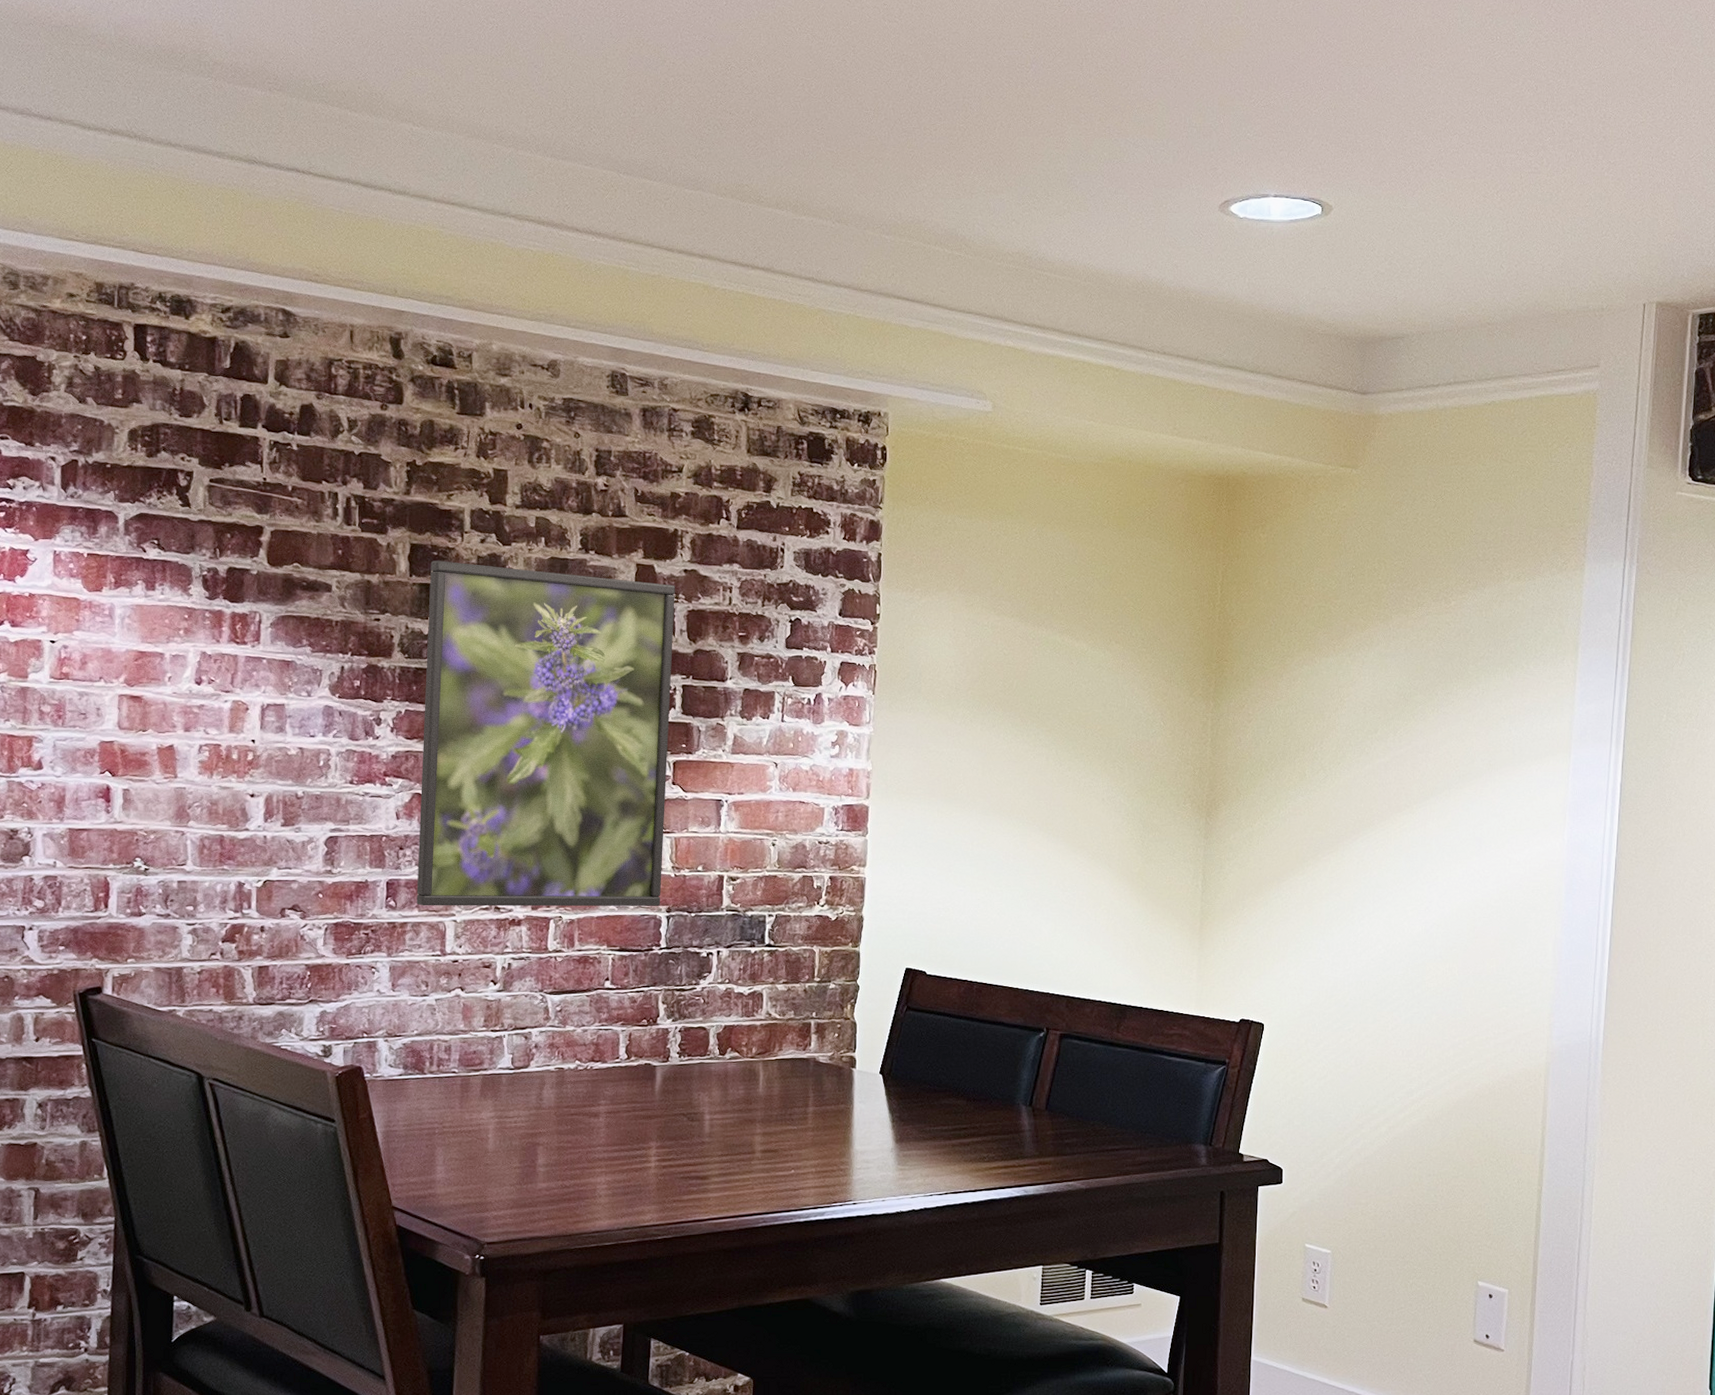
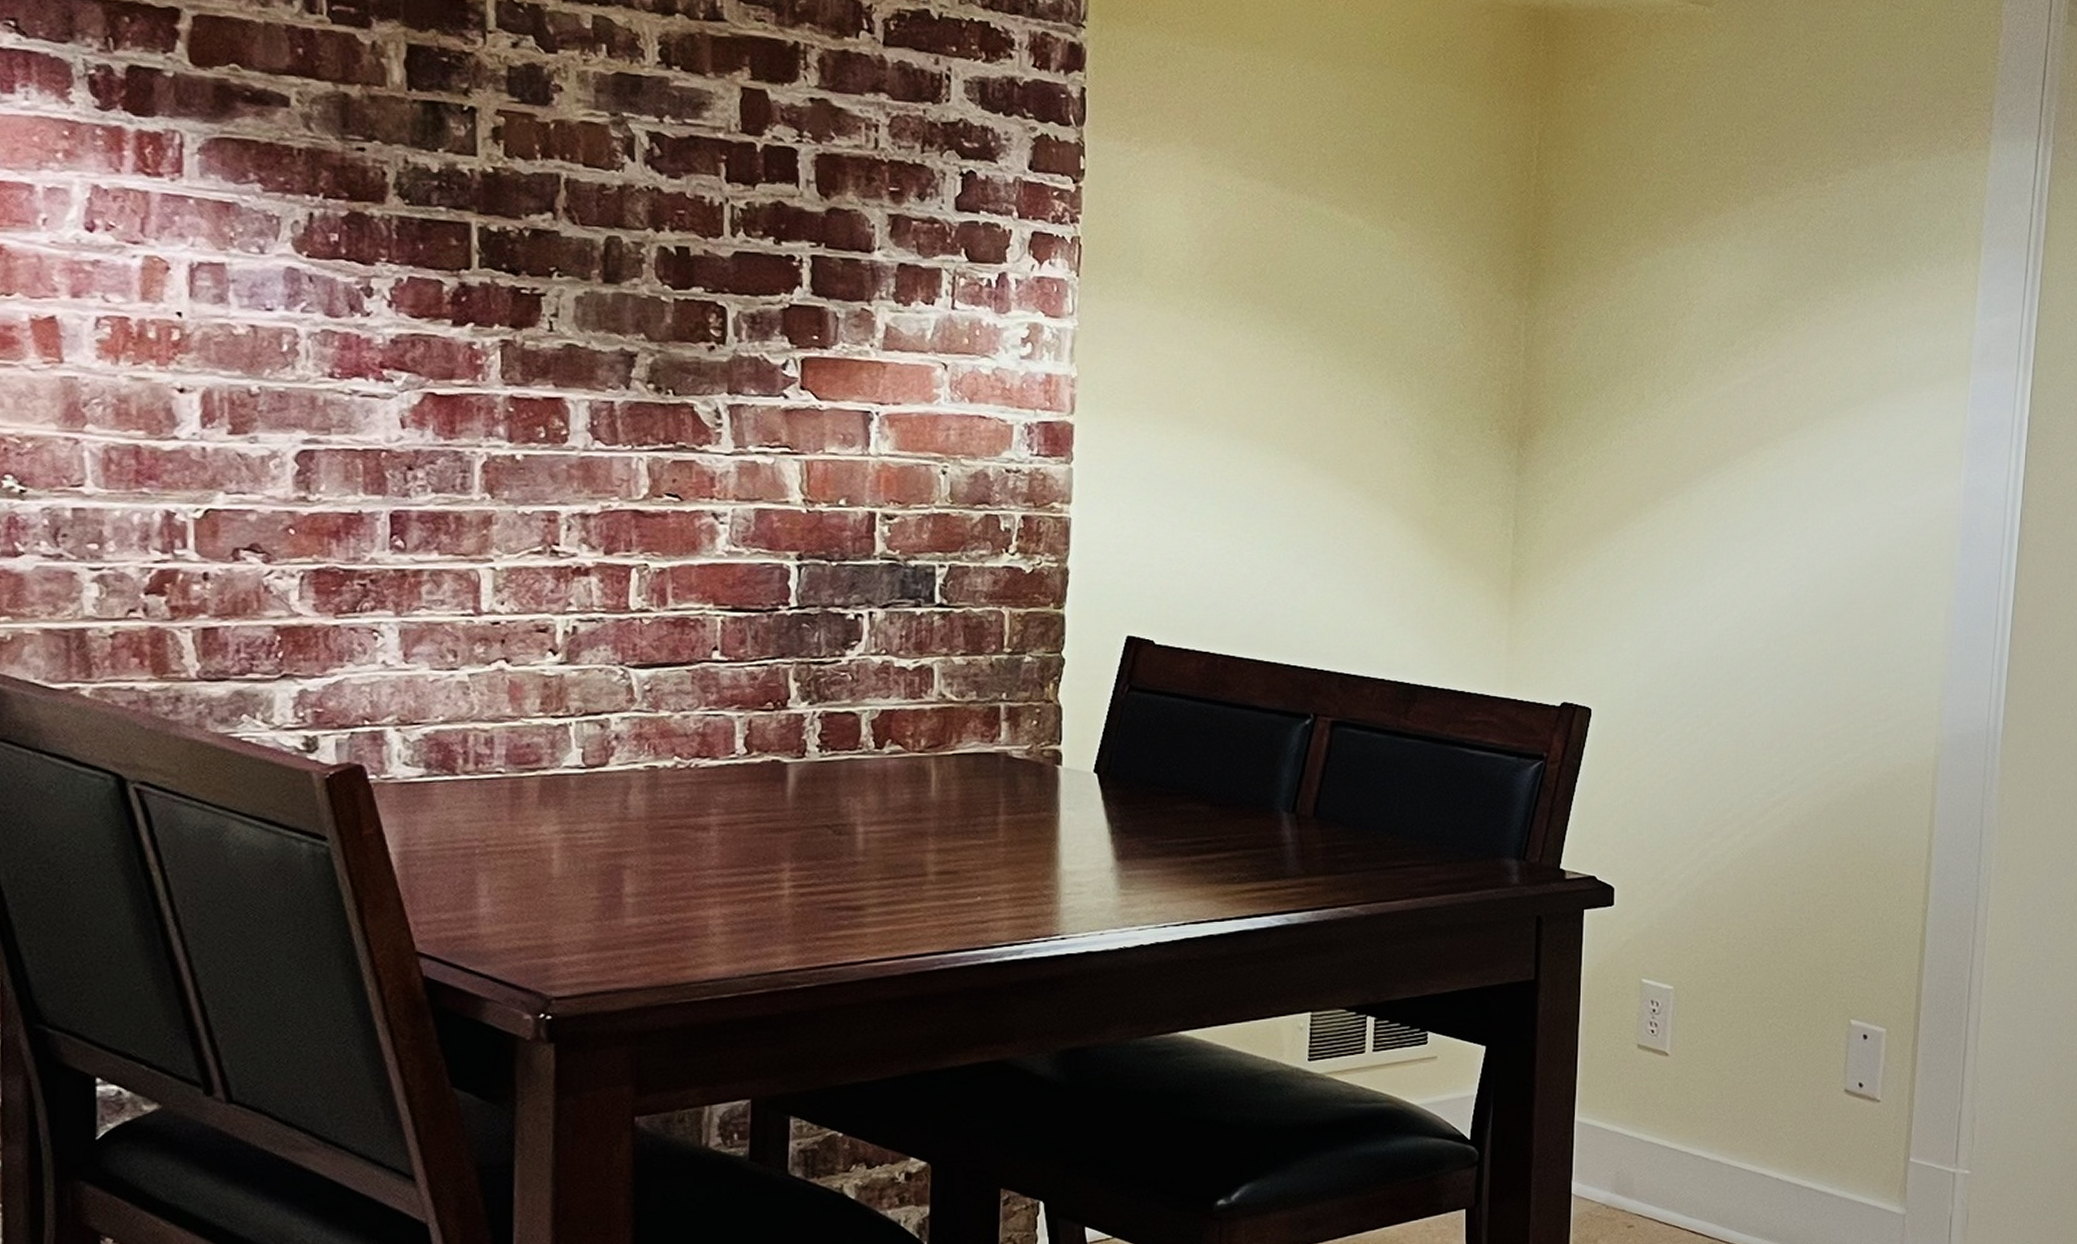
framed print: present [416,560,675,907] -> none [435,69,798,553]

